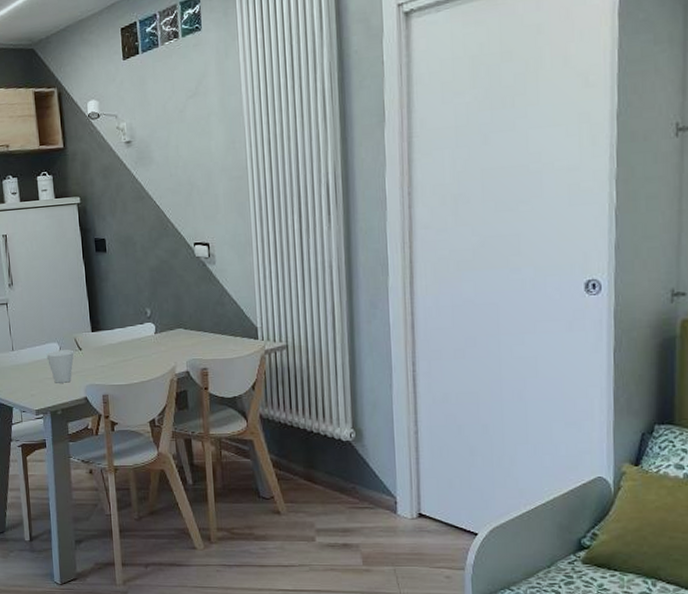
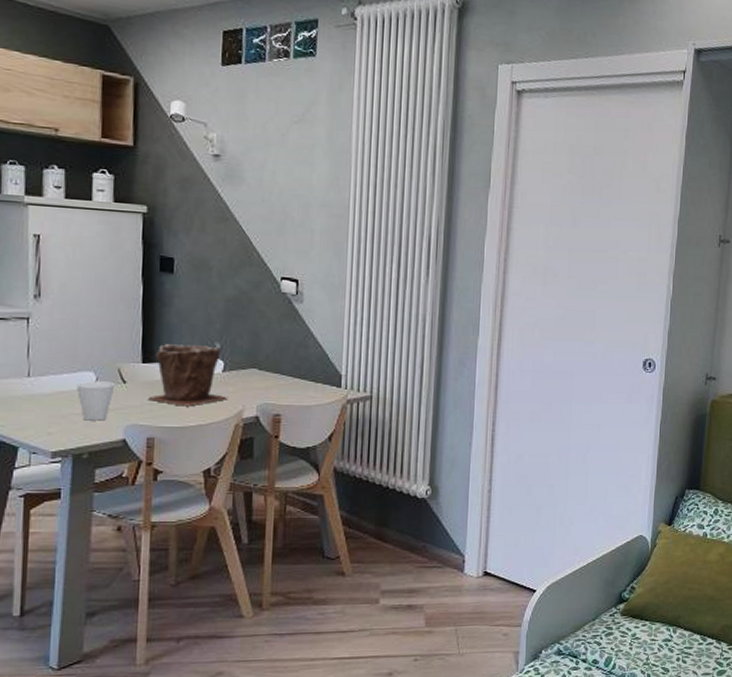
plant pot: none [99,311,162,367] -> present [147,344,228,407]

